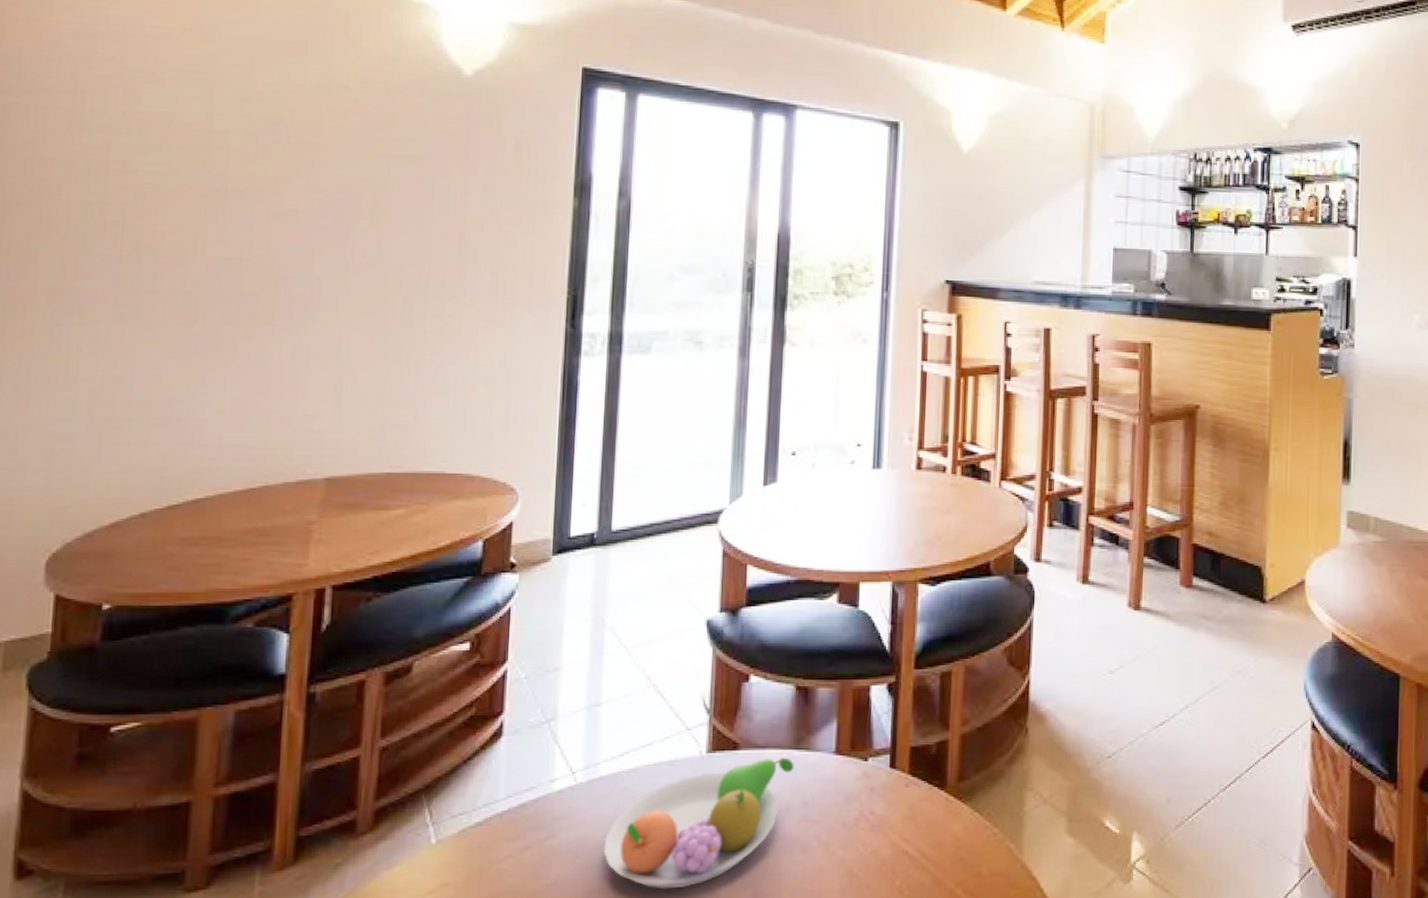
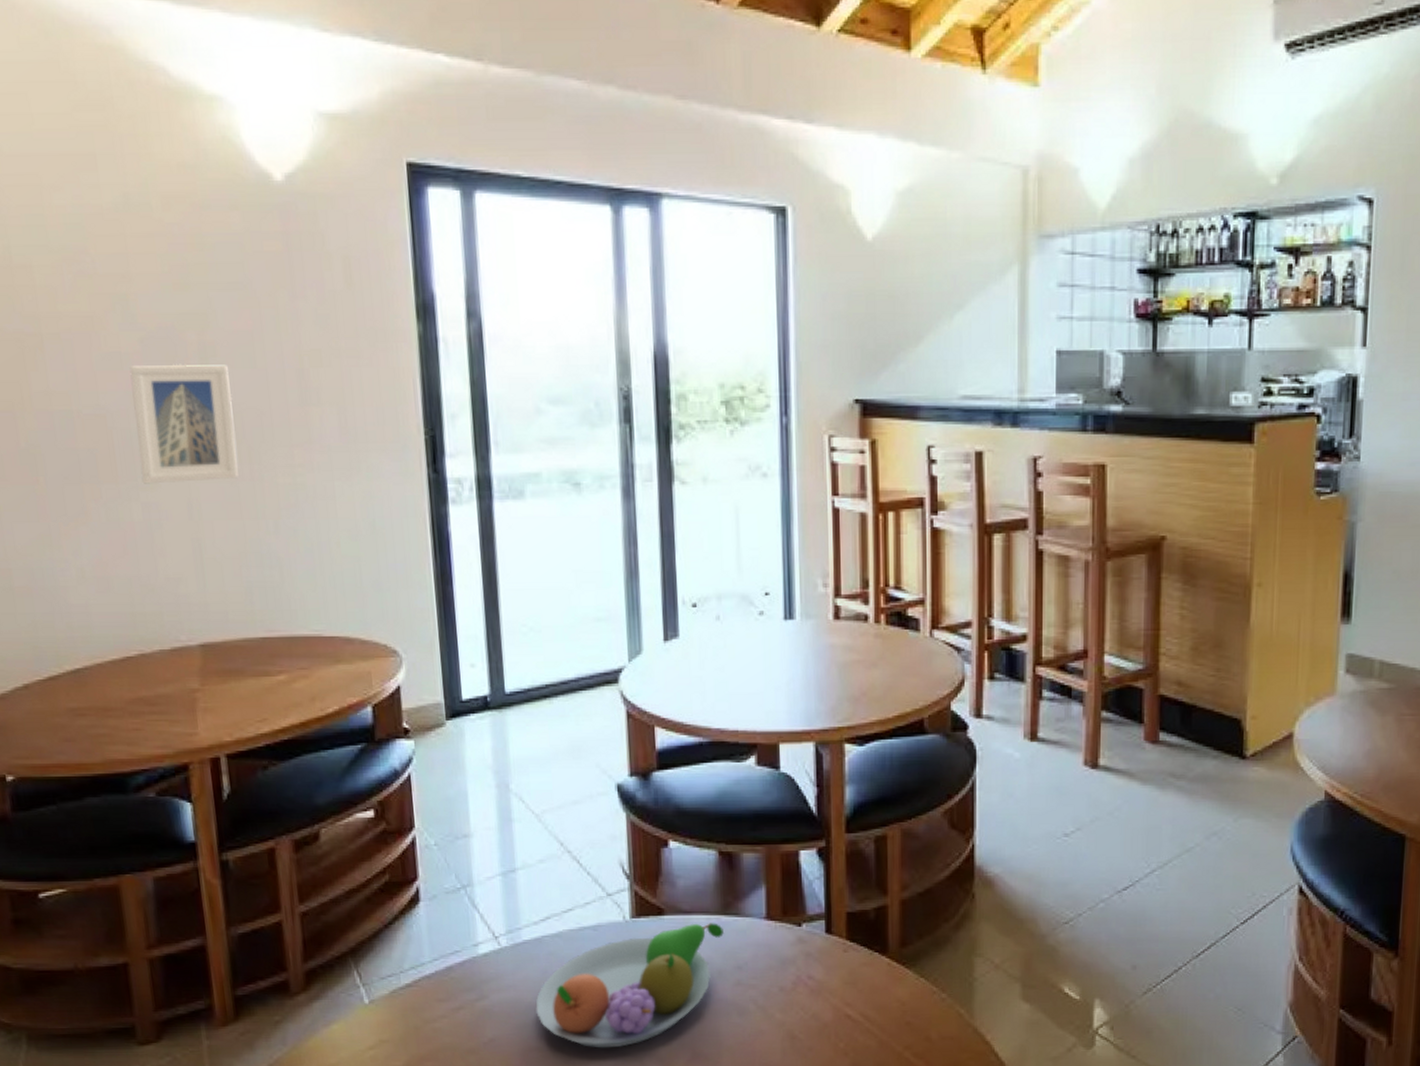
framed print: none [297,222,396,328] -> present [129,364,238,484]

